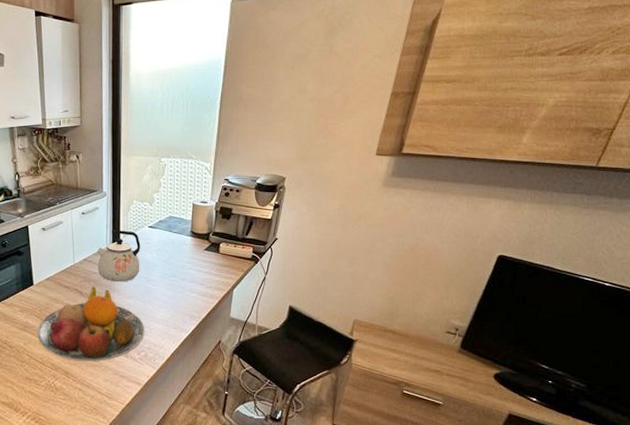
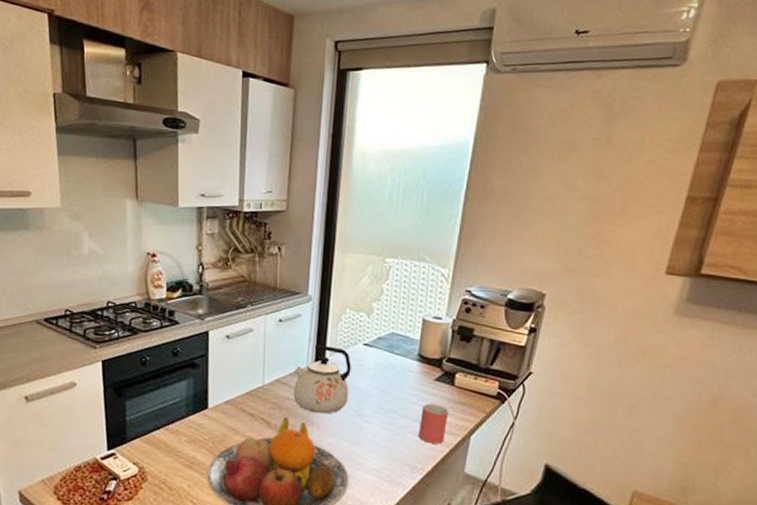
mug: none [194,268,217,298] -> present [418,403,449,444]

